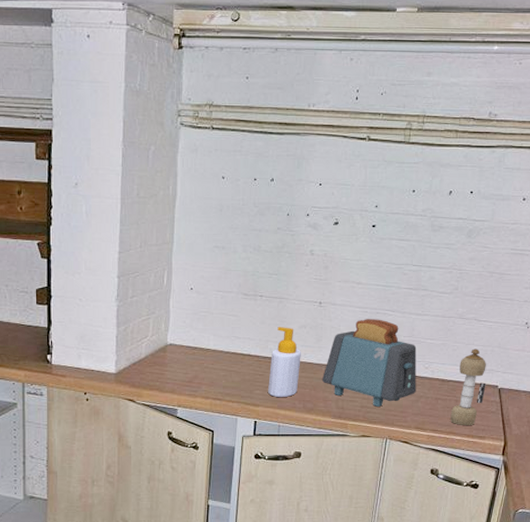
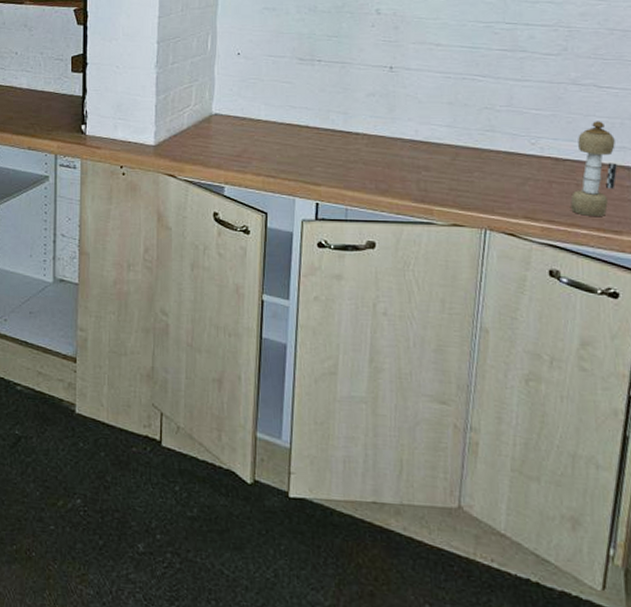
soap bottle: present [268,327,301,398] -> none [331,95,371,177]
toaster: present [322,319,417,407] -> none [398,85,522,190]

